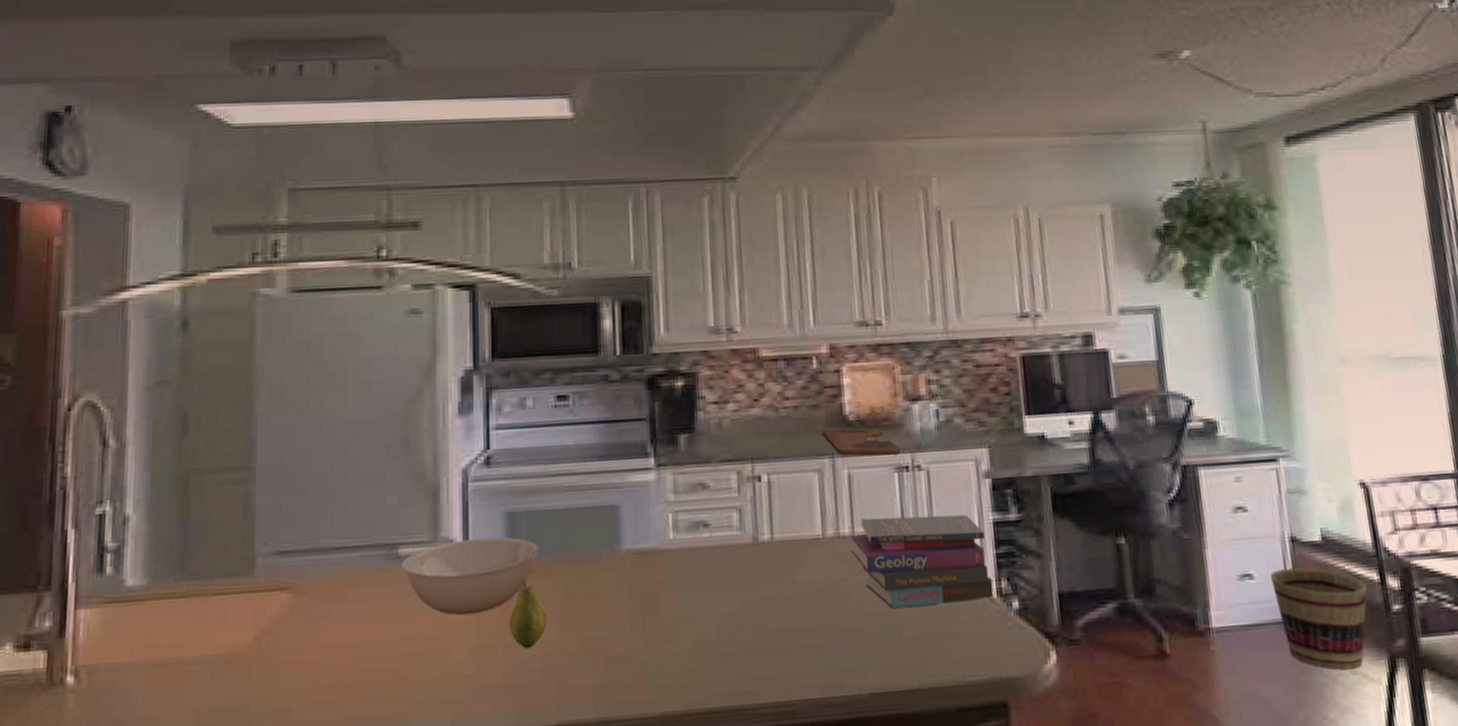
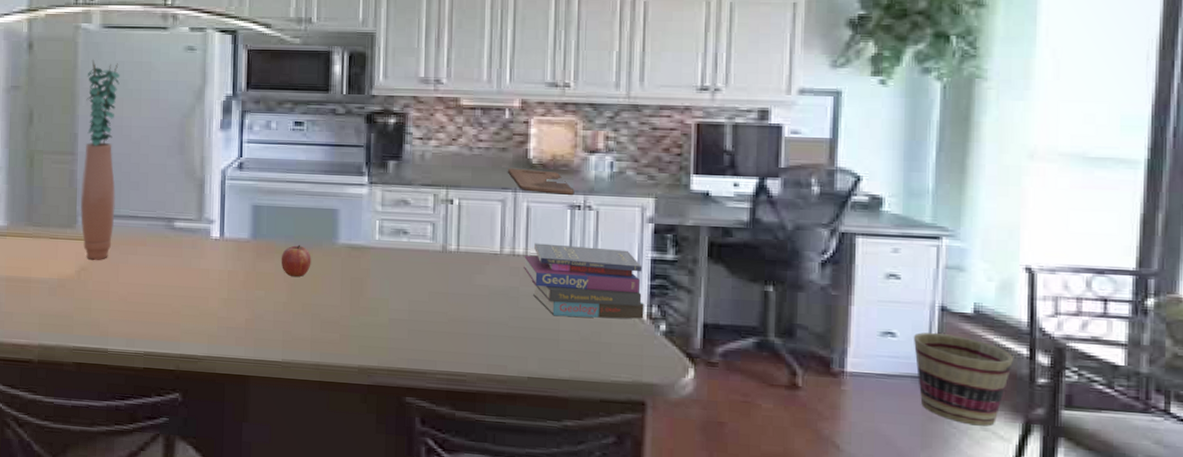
vase: none [260,335,318,619] -> present [80,59,121,260]
bowl: present [402,537,541,616] -> none [176,221,277,276]
fruit: present [508,581,547,649] -> none [251,257,279,305]
fruit: none [547,558,589,604] -> present [281,244,312,277]

